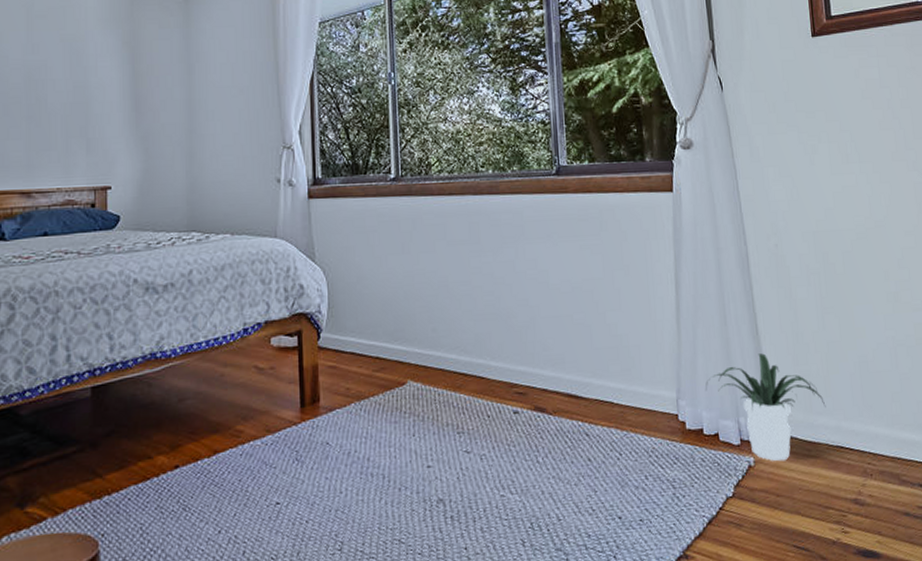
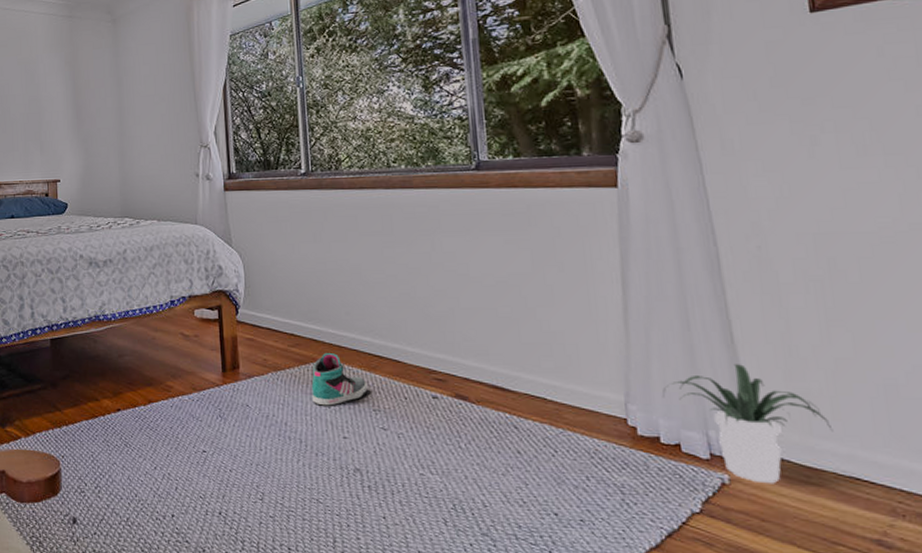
sneaker: none [396,375,453,435] -> present [311,353,368,406]

